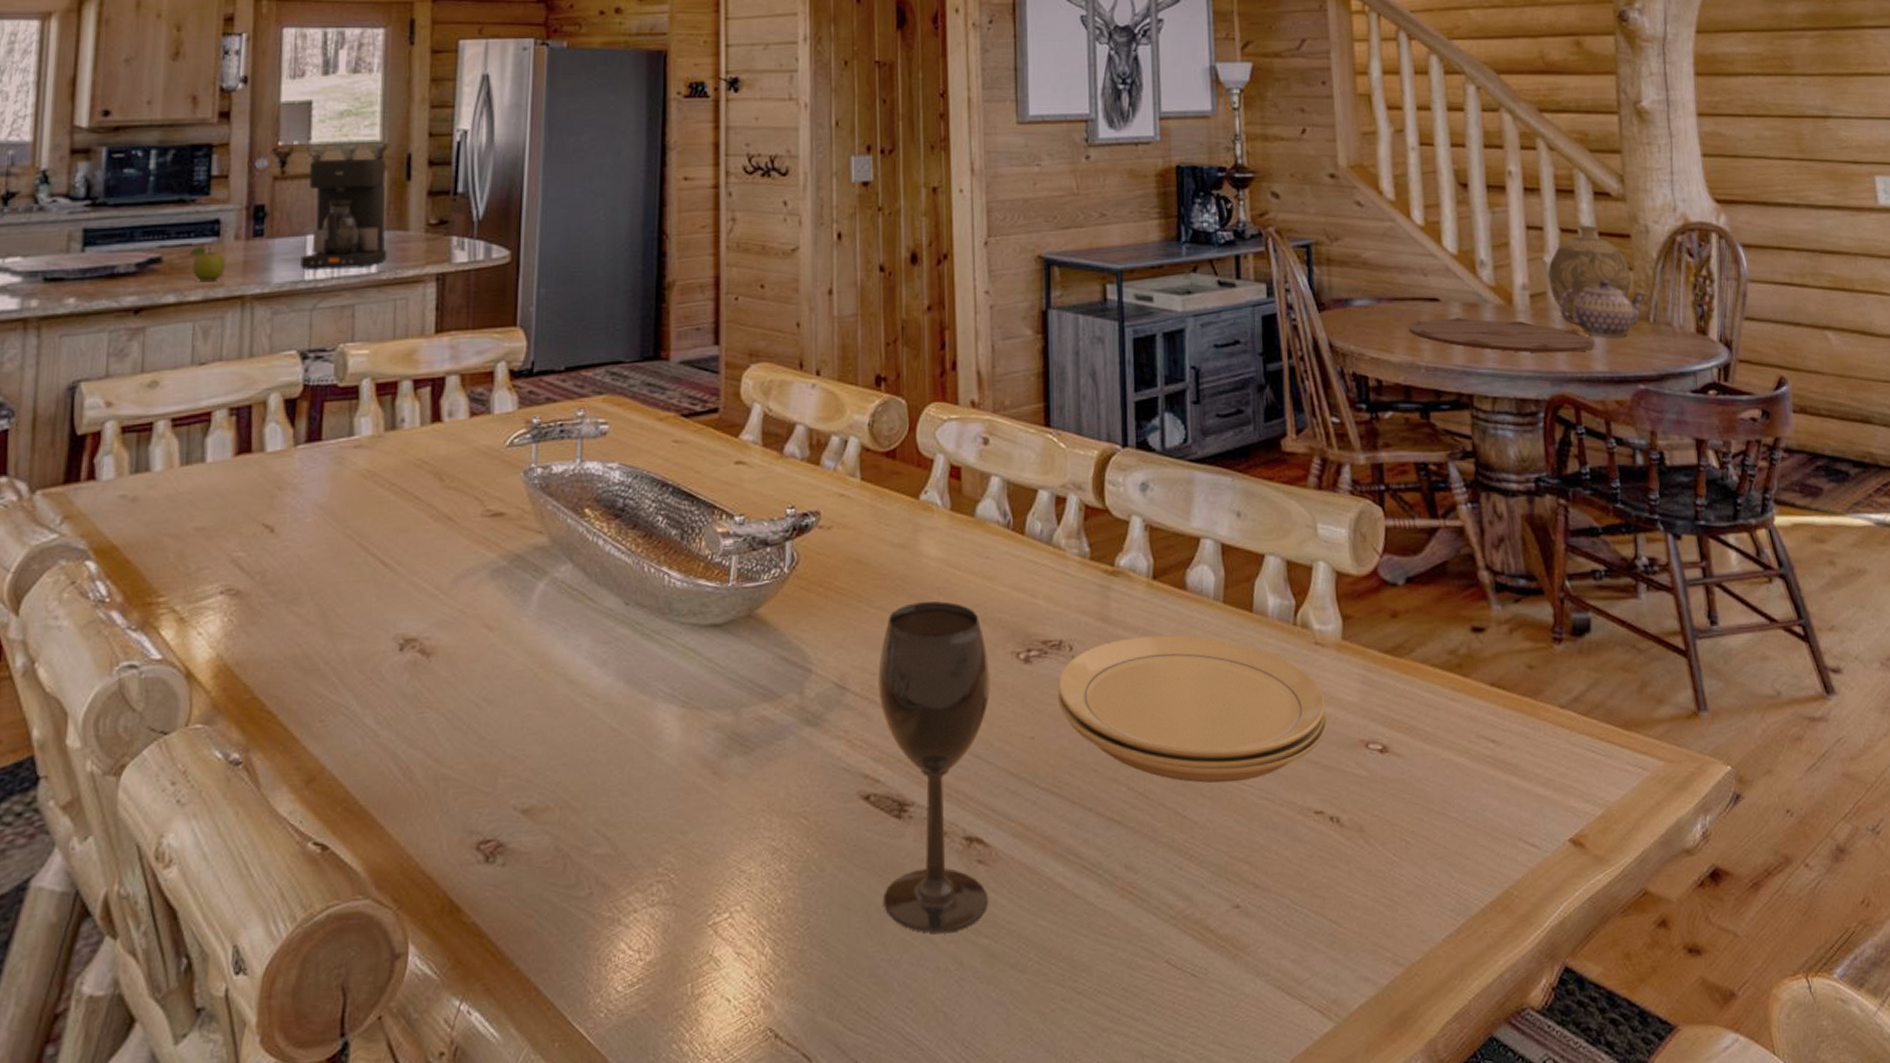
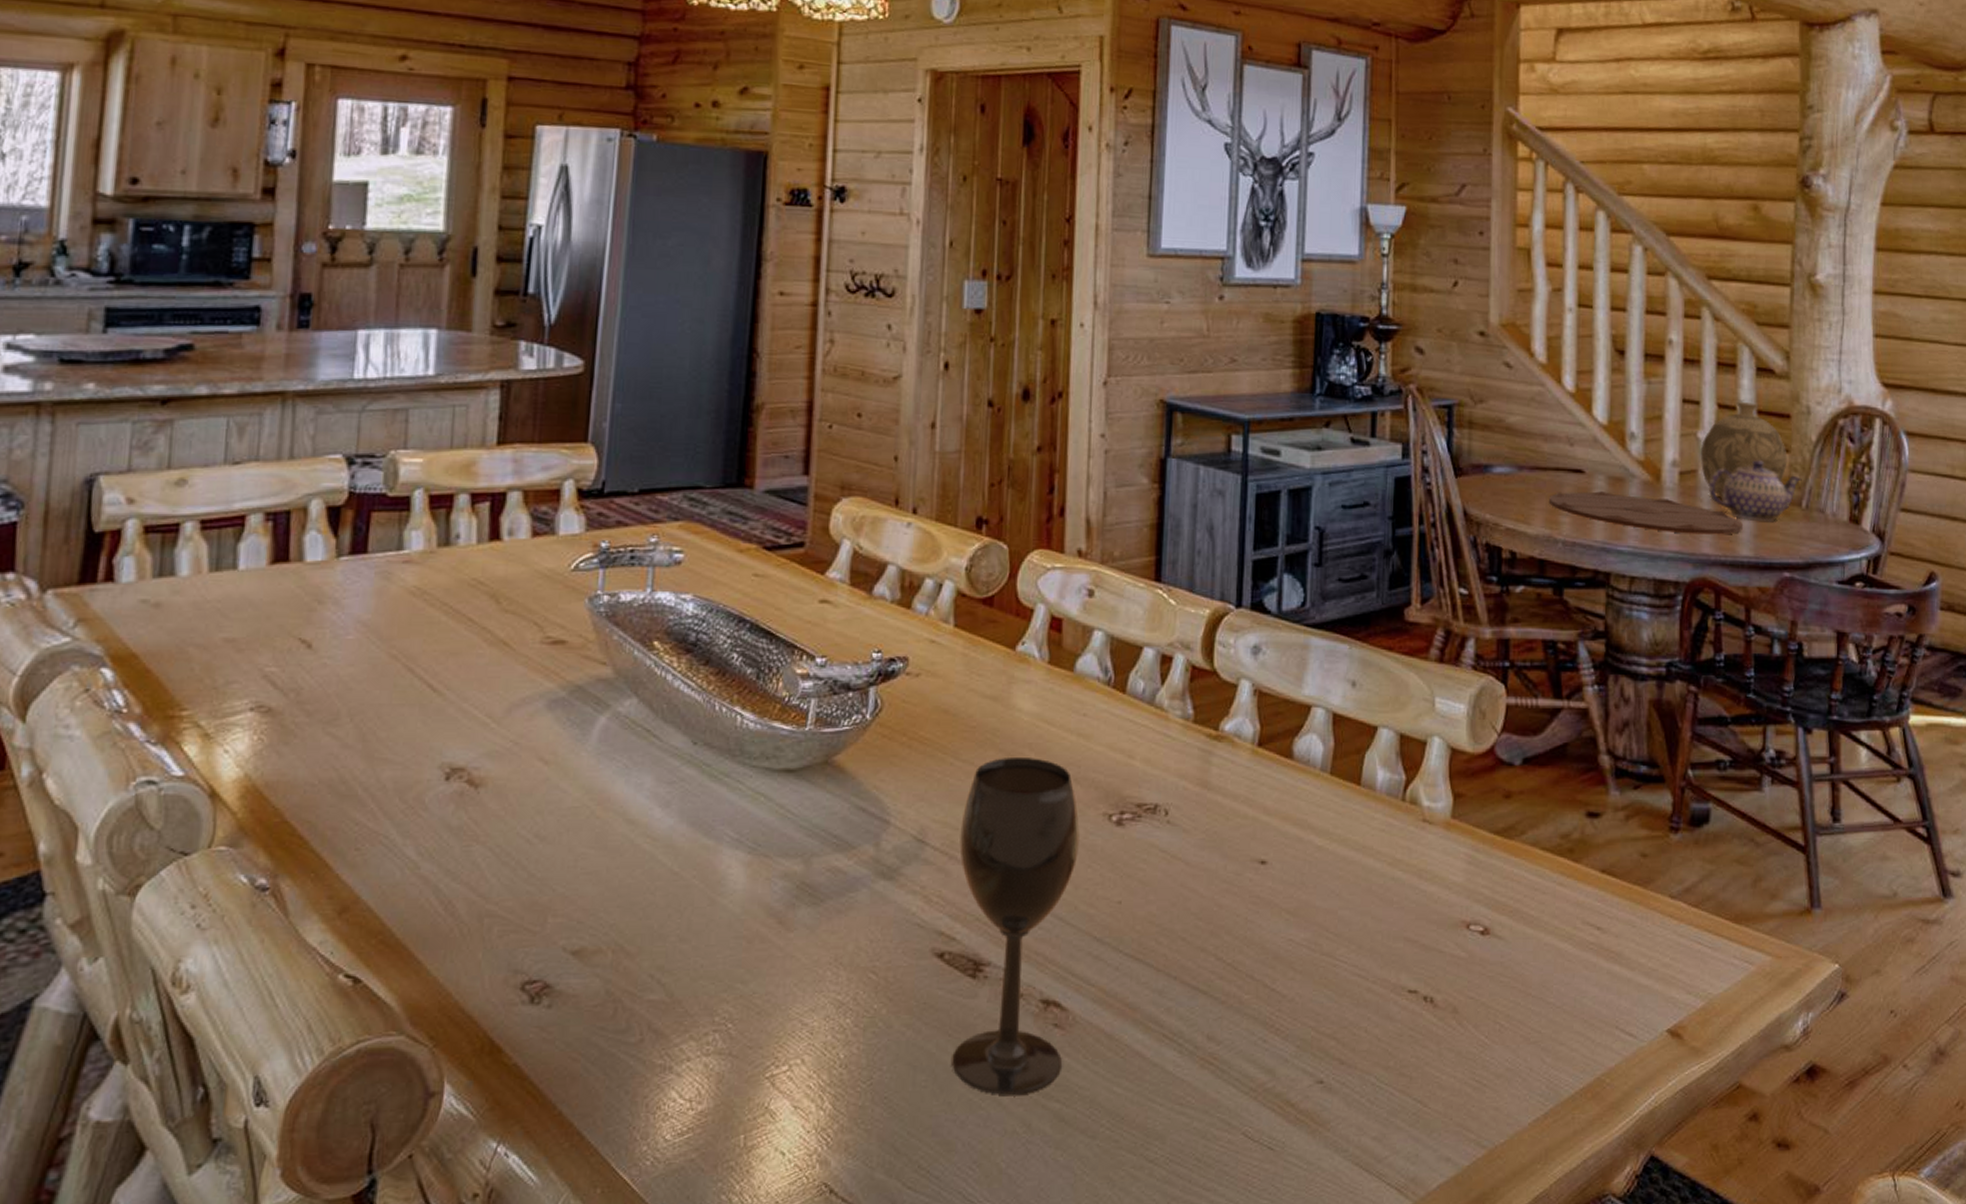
fruit: present [189,247,225,282] -> none [224,335,265,375]
coffee maker: present [300,158,387,270] -> none [349,248,449,368]
plate: present [1057,635,1328,783] -> none [1148,805,1429,958]

